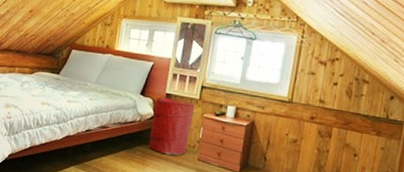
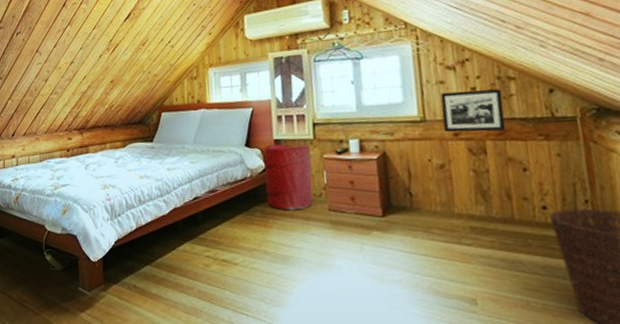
picture frame: none [304,82,356,122] -> present [440,89,506,133]

